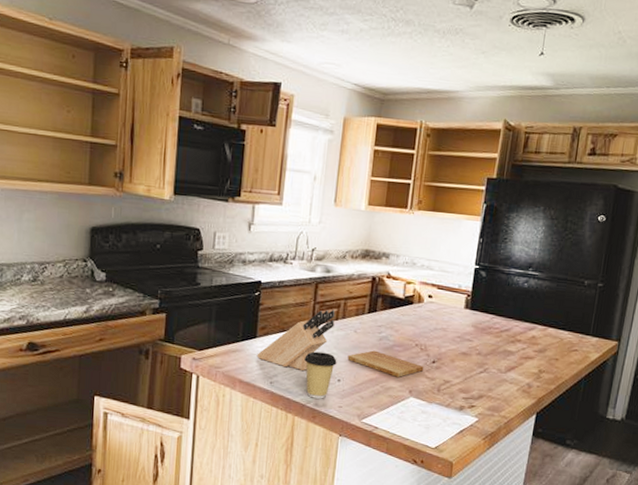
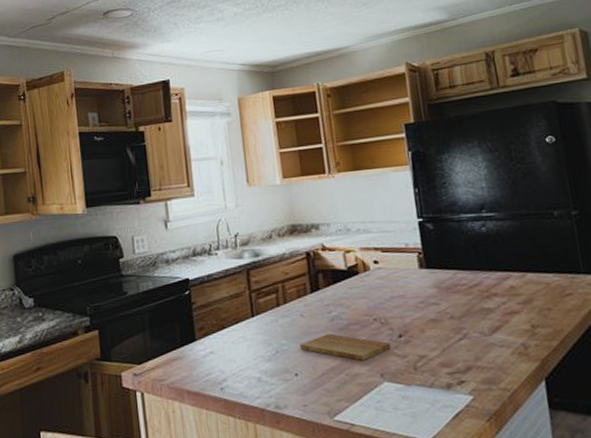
knife block: present [256,309,336,371] -> none [200,295,277,370]
coffee cup: present [304,351,337,399] -> none [252,345,290,400]

